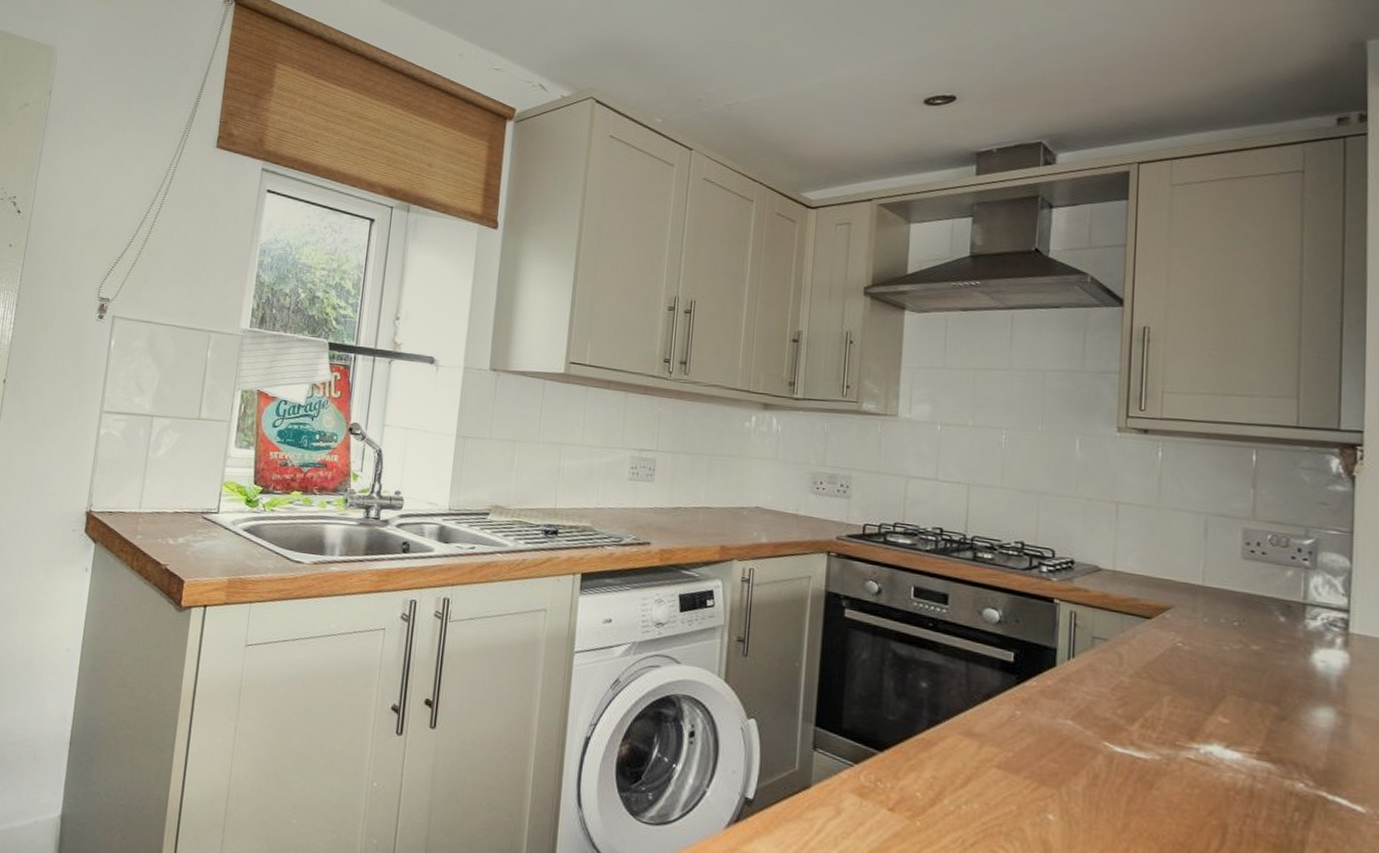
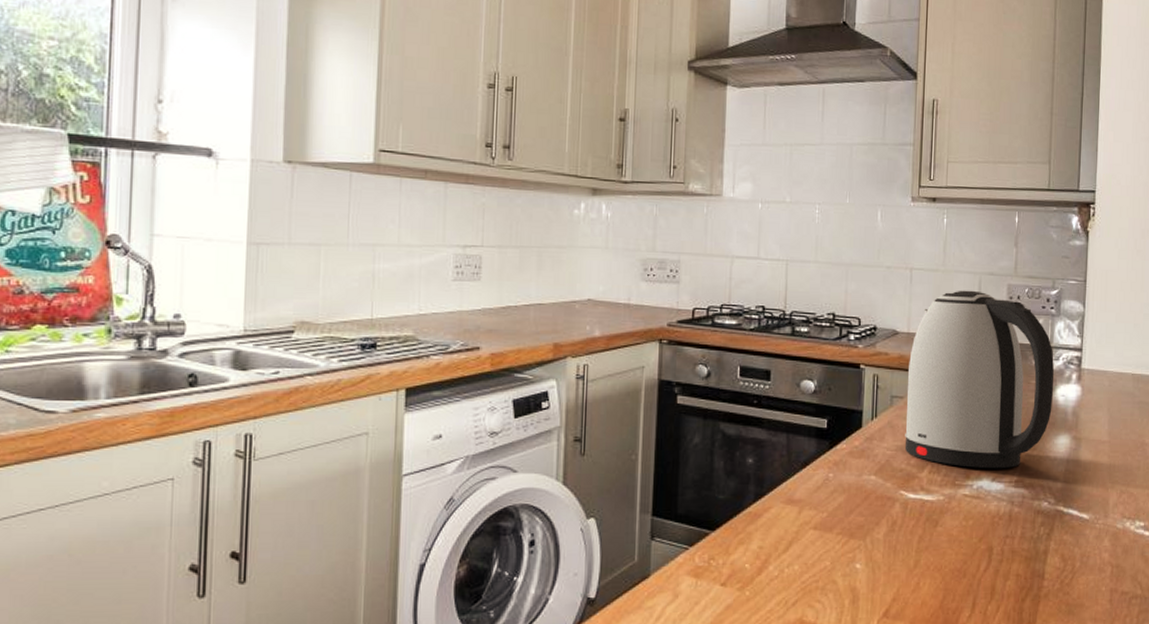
kettle: none [1110,530,1311,737] -> present [905,290,1055,469]

